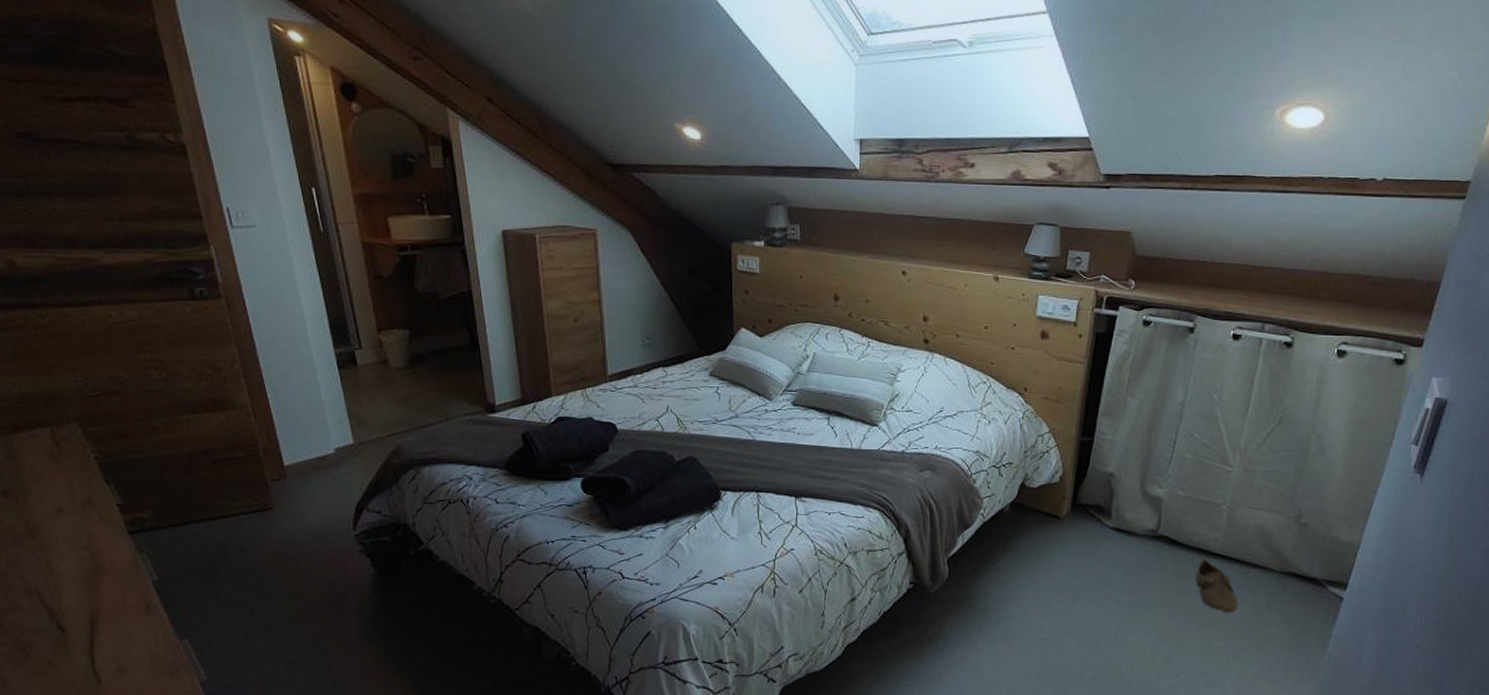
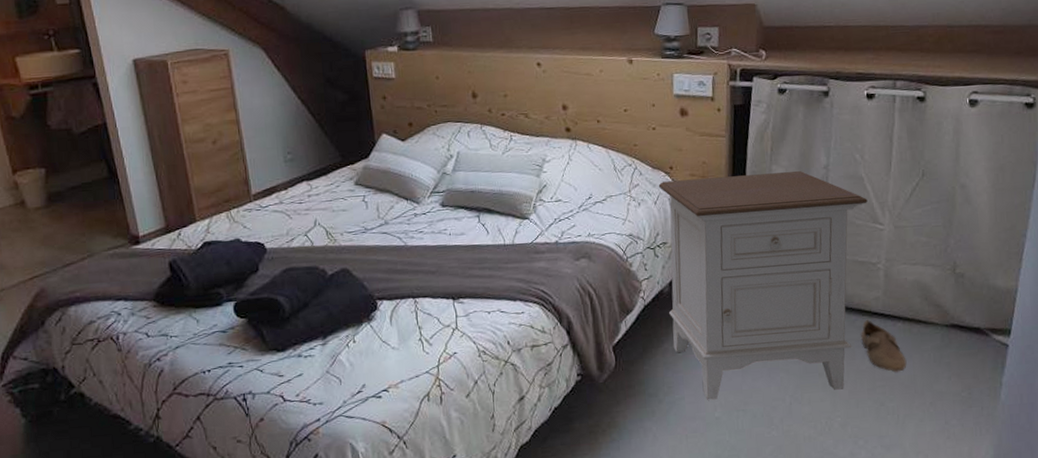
nightstand: none [1006,402,1220,624] -> present [658,171,868,400]

